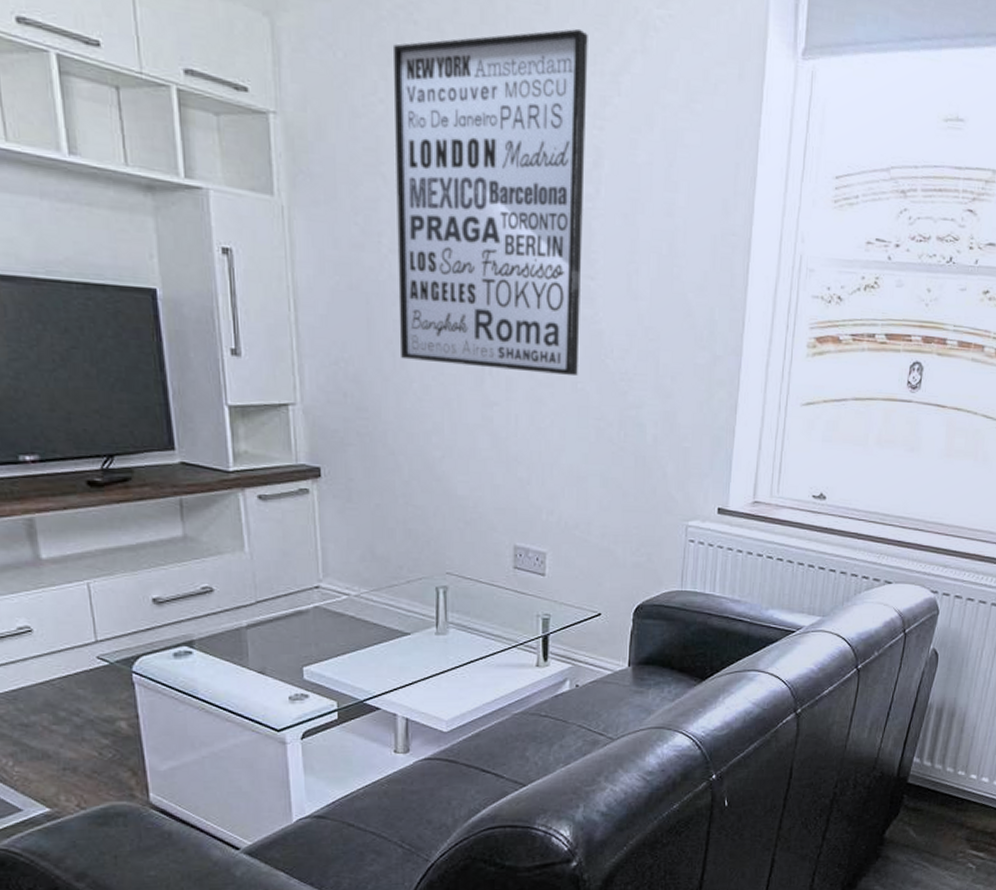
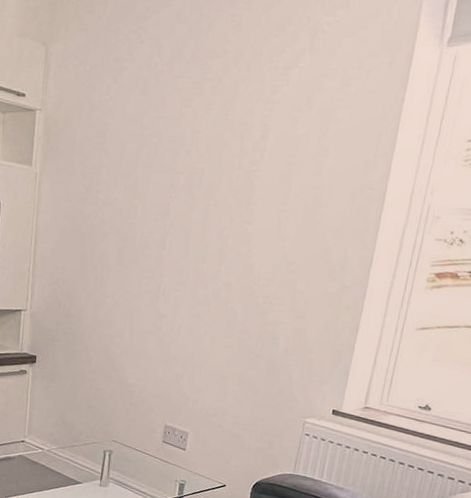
wall art: present [392,28,588,375] -> none [101,36,269,298]

